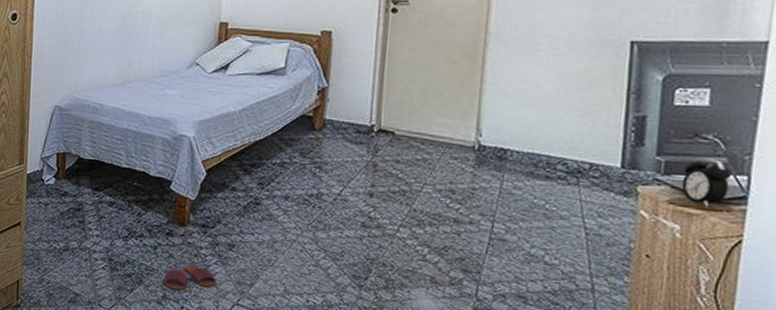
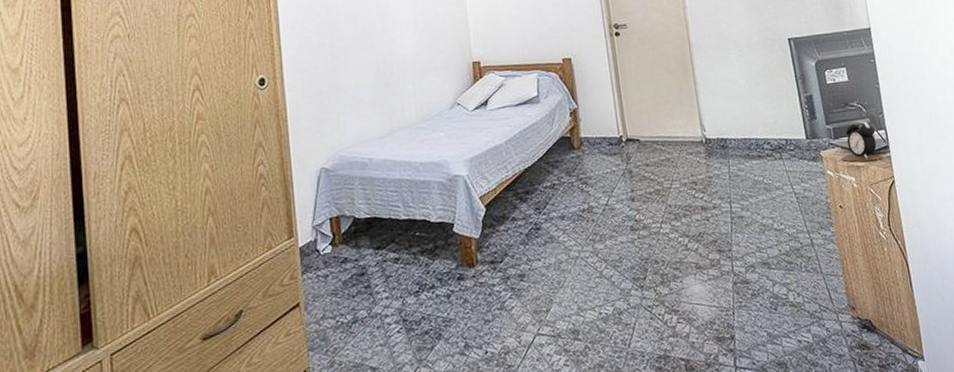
slippers: present [163,264,216,291] -> none [462,304,515,336]

